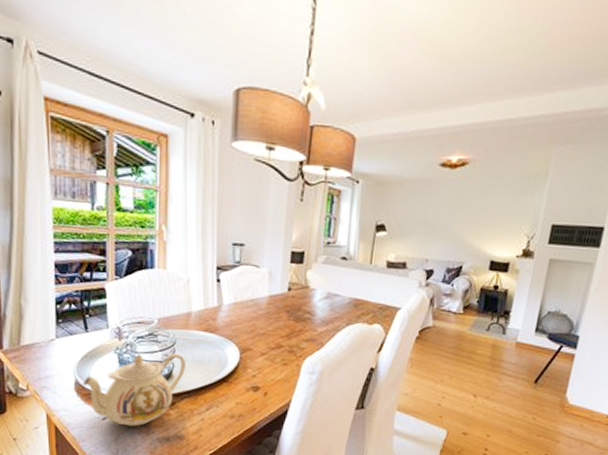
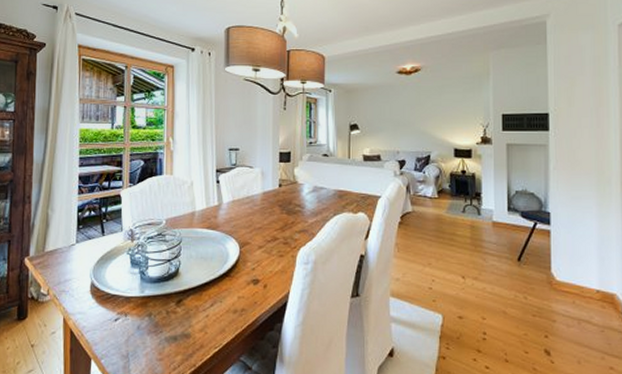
teapot: present [83,352,185,427] -> none [98,250,191,327]

